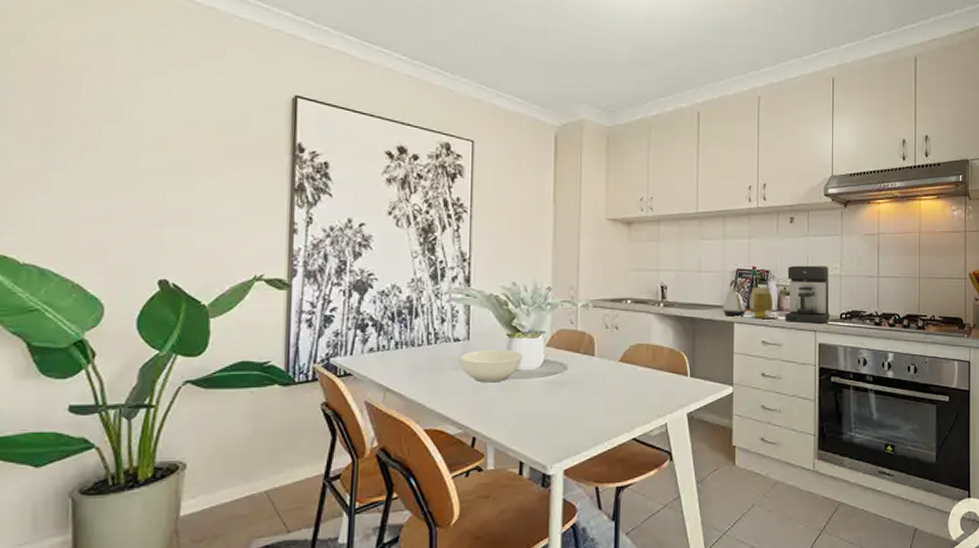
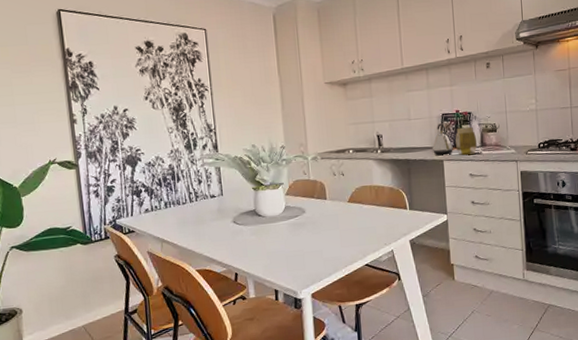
bowl: present [460,350,523,383] -> none [217,200,268,229]
coffee maker: present [785,265,830,325] -> none [487,102,529,156]

